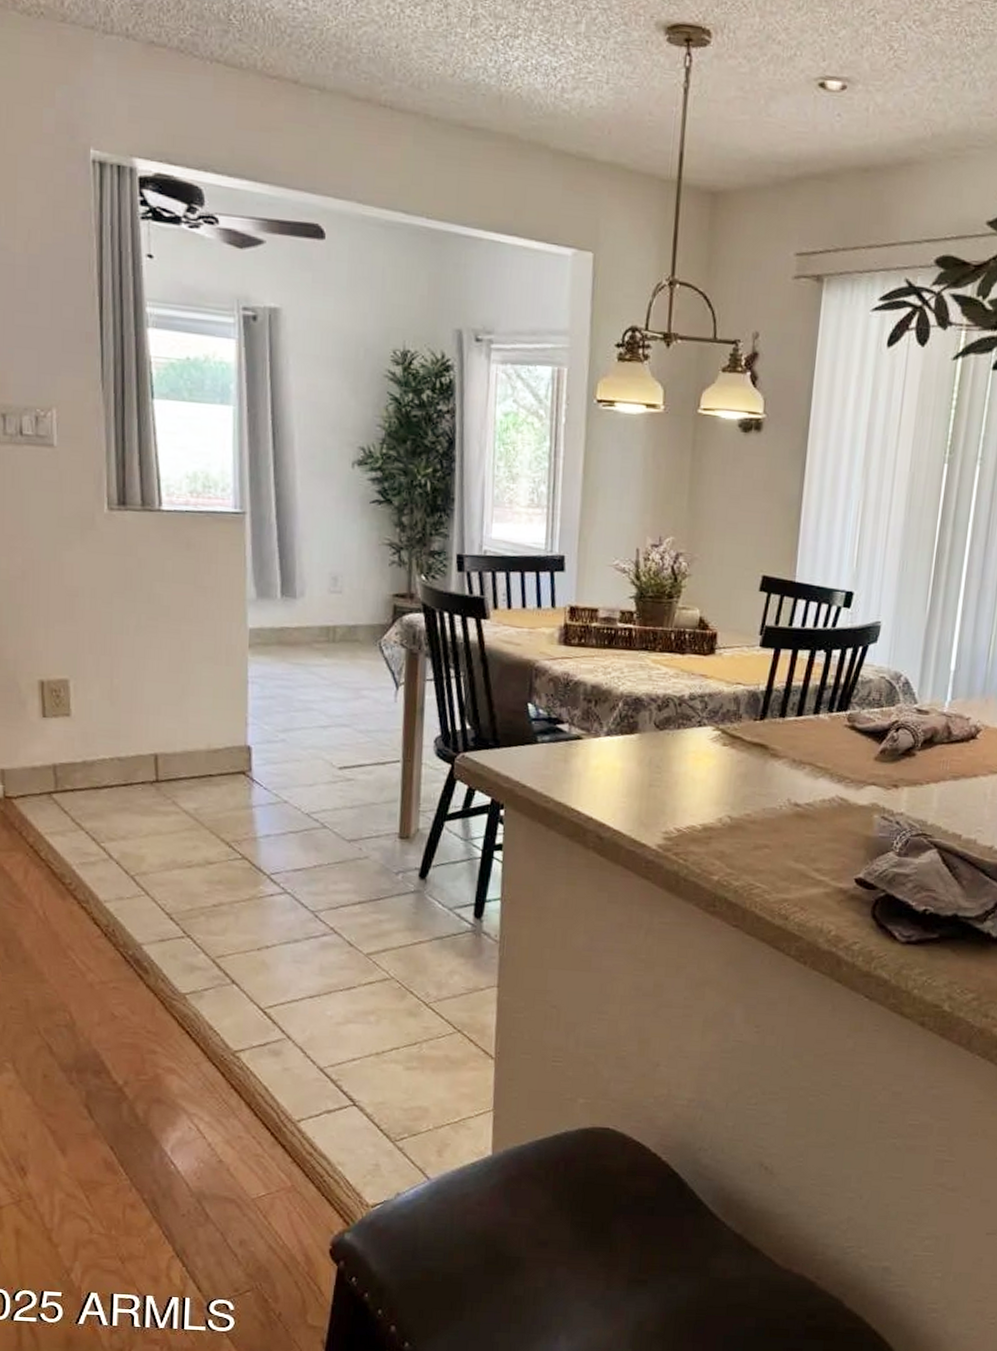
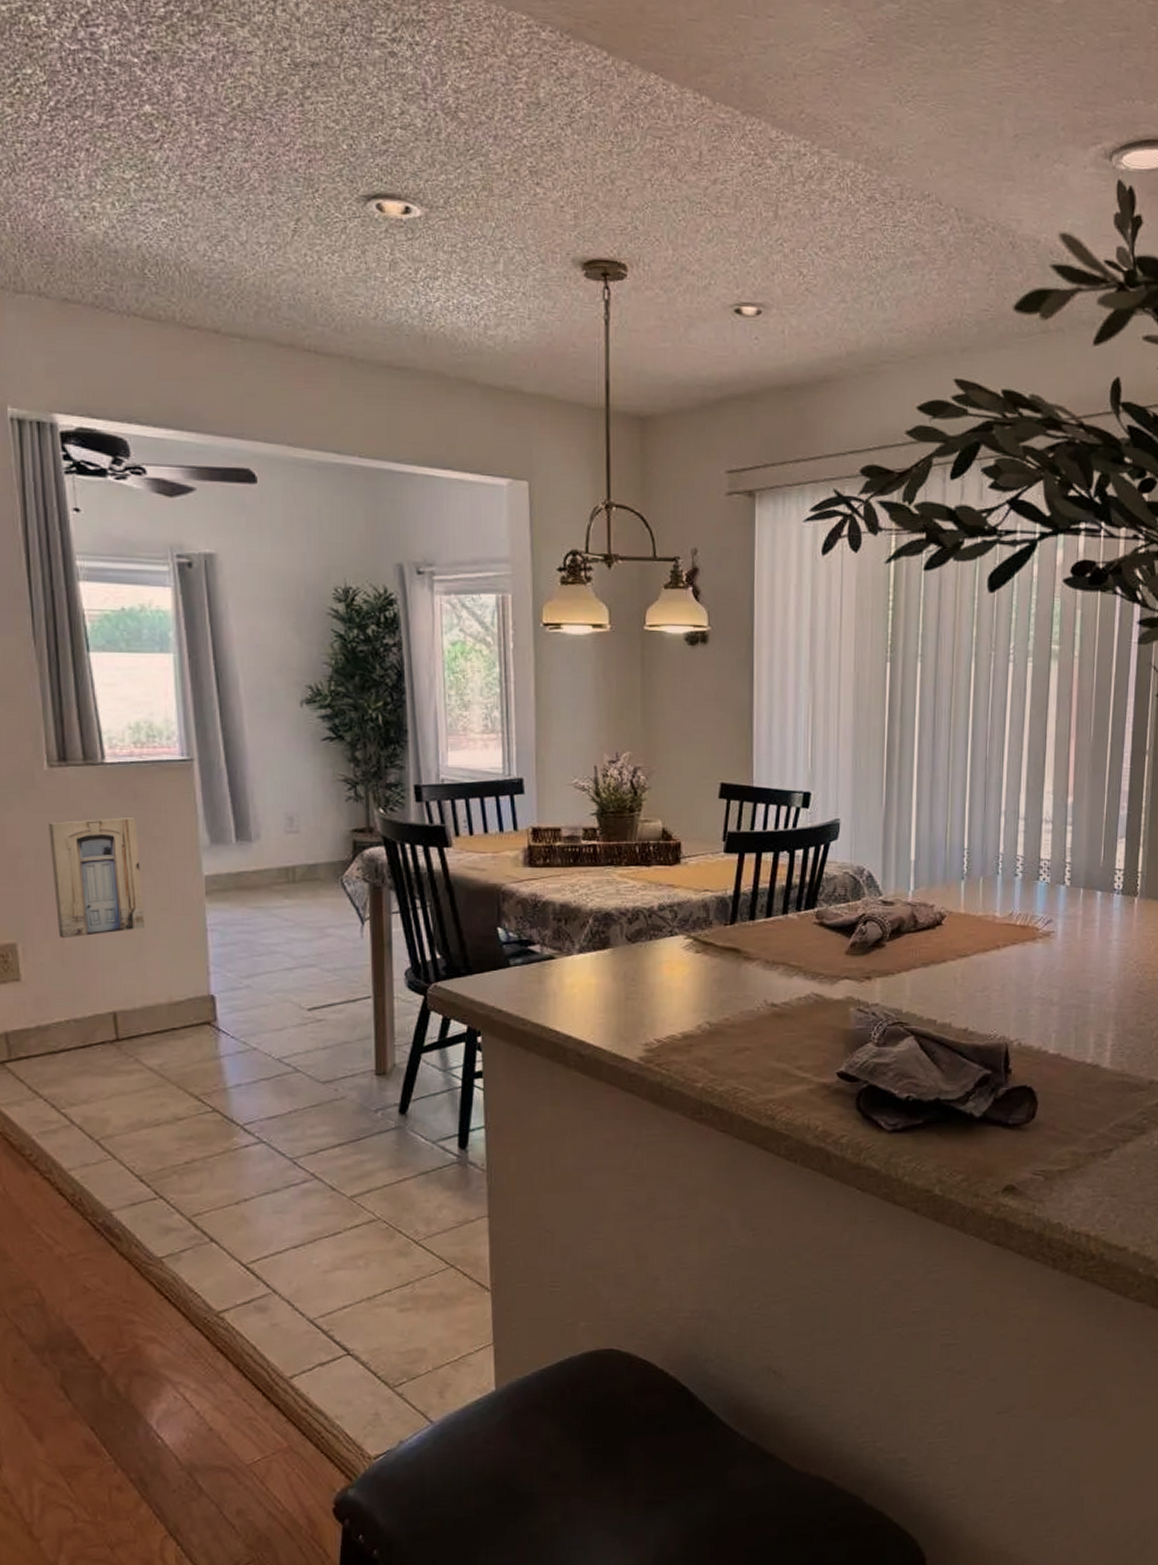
wall art: none [105,564,190,679] -> present [49,818,145,939]

